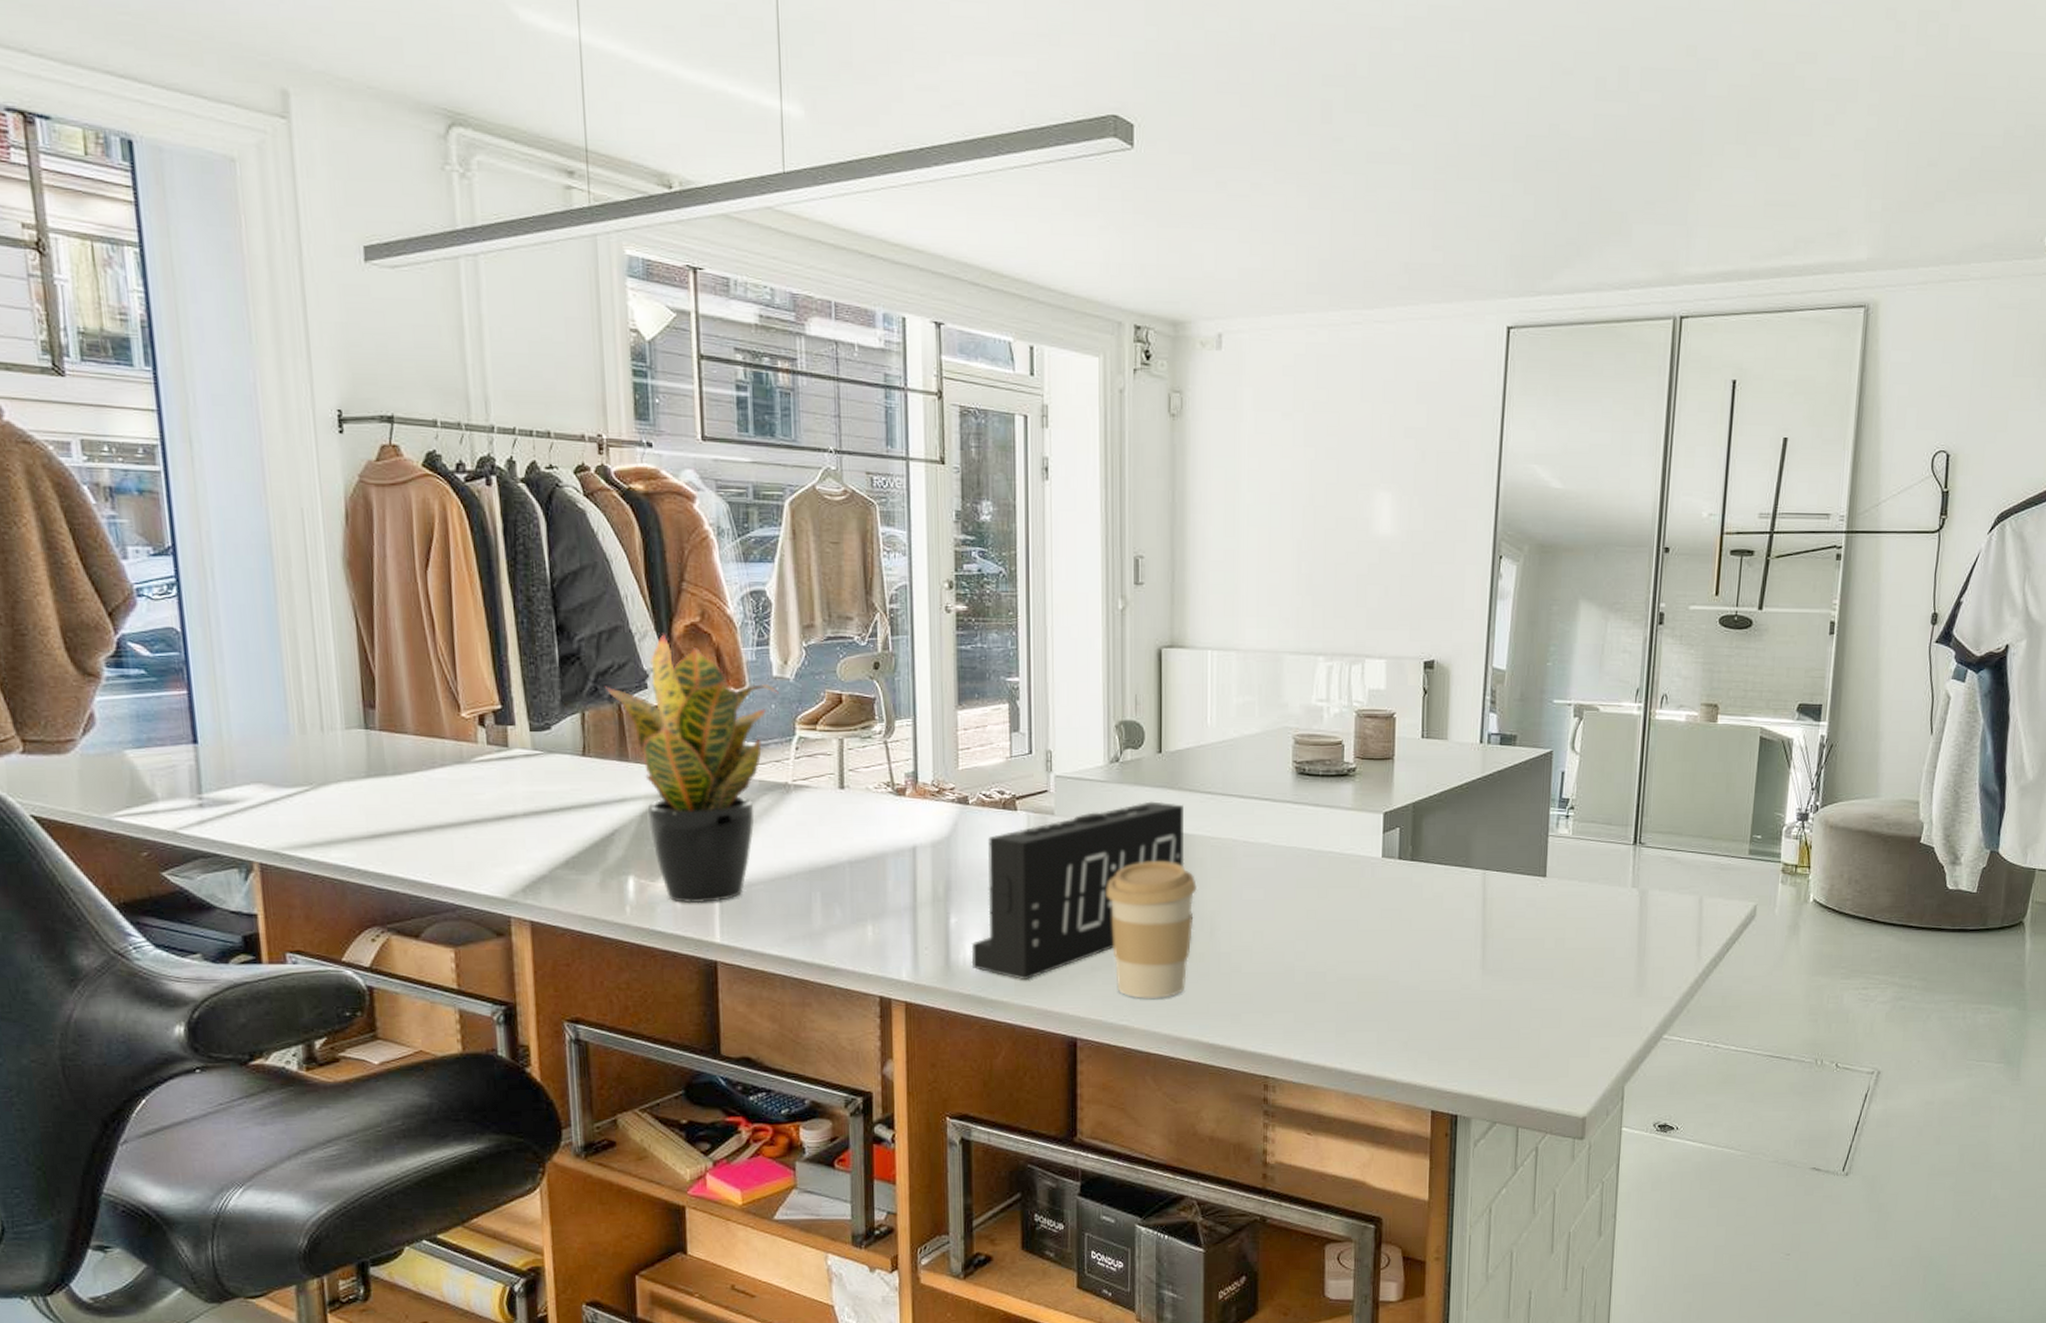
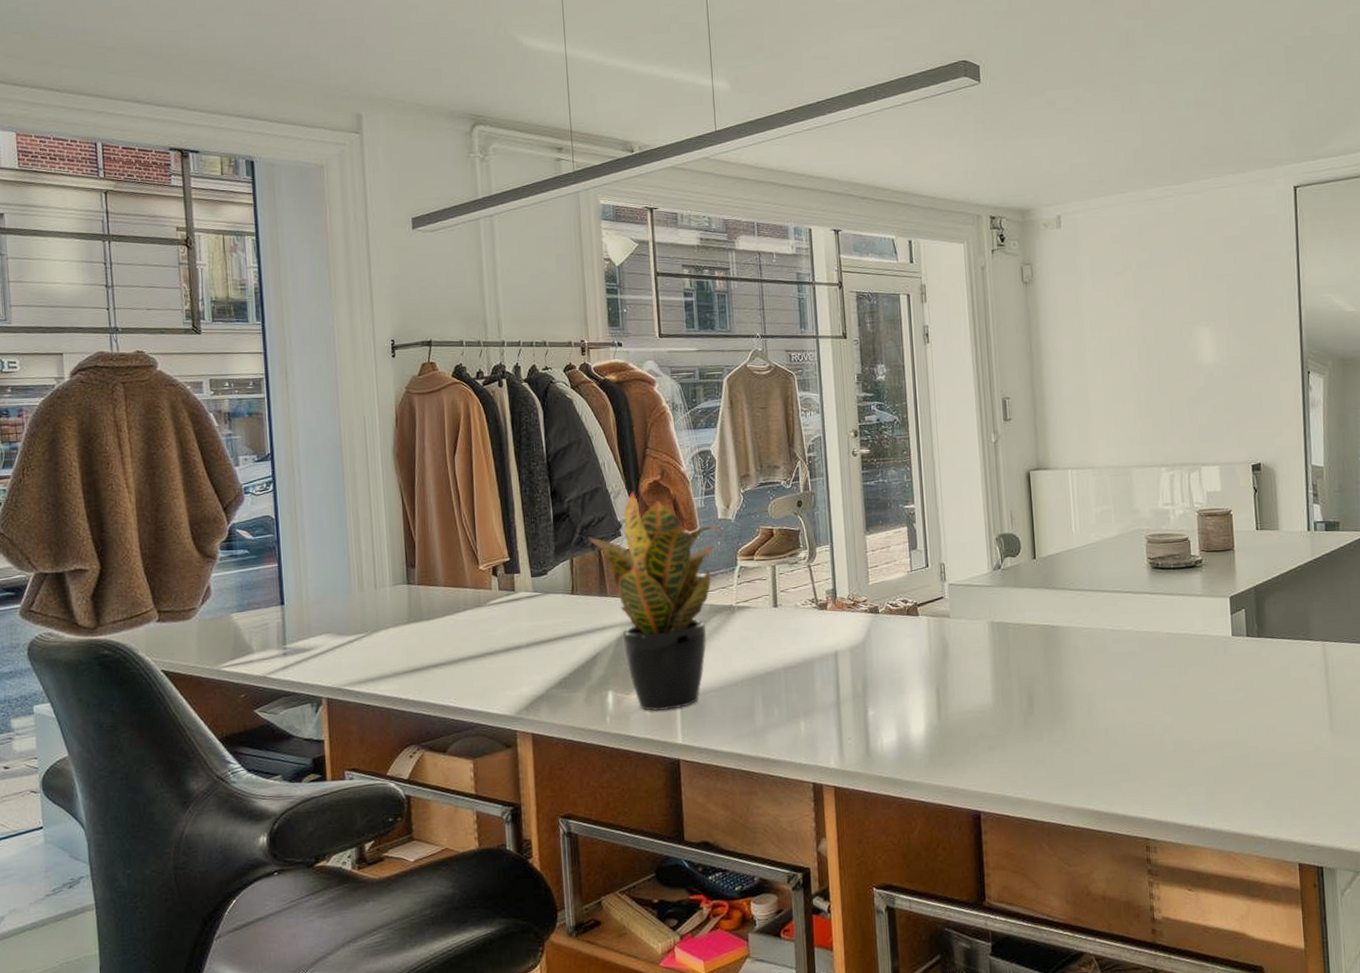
alarm clock: present [971,801,1185,979] -> none [887,600,1062,762]
coffee cup: present [1107,862,1197,999] -> none [997,651,1074,773]

